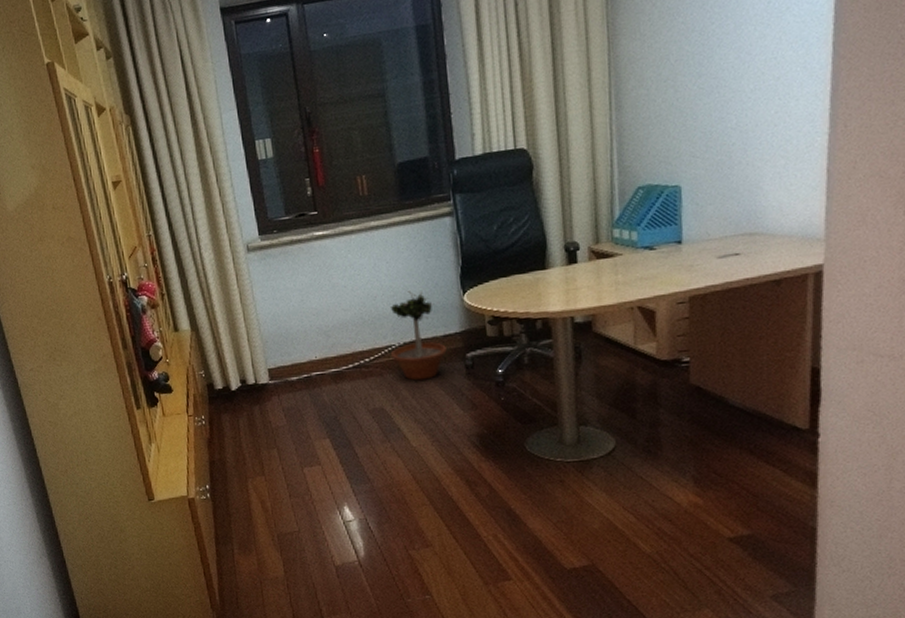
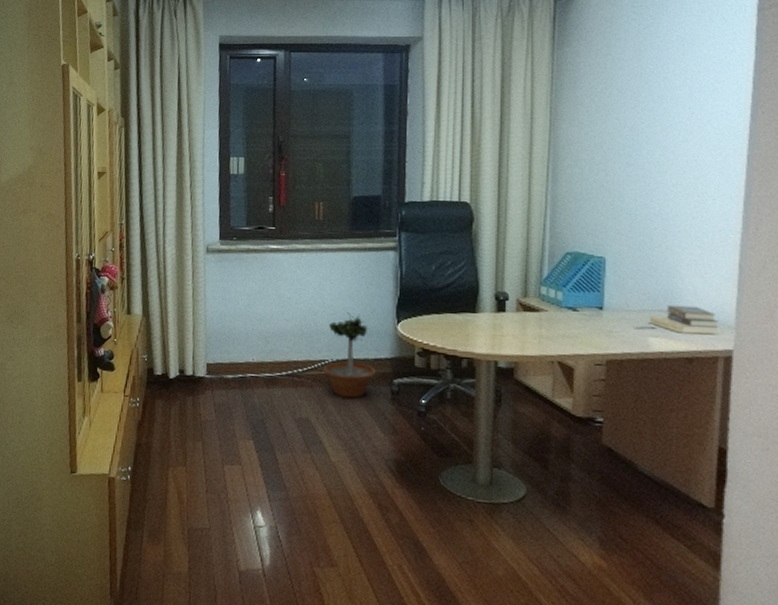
books: none [731,223,808,256] -> present [648,304,719,335]

